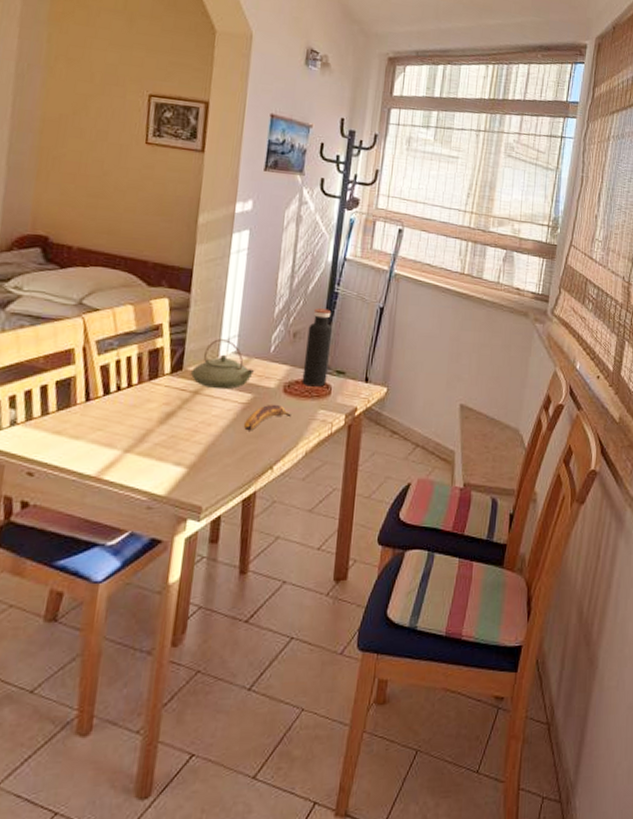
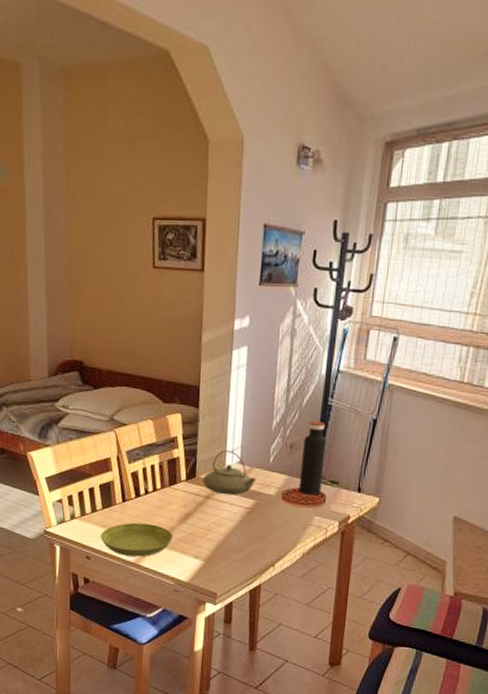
saucer: none [51,426,150,469] -> present [101,522,173,557]
banana: present [244,404,291,431] -> none [249,509,289,533]

